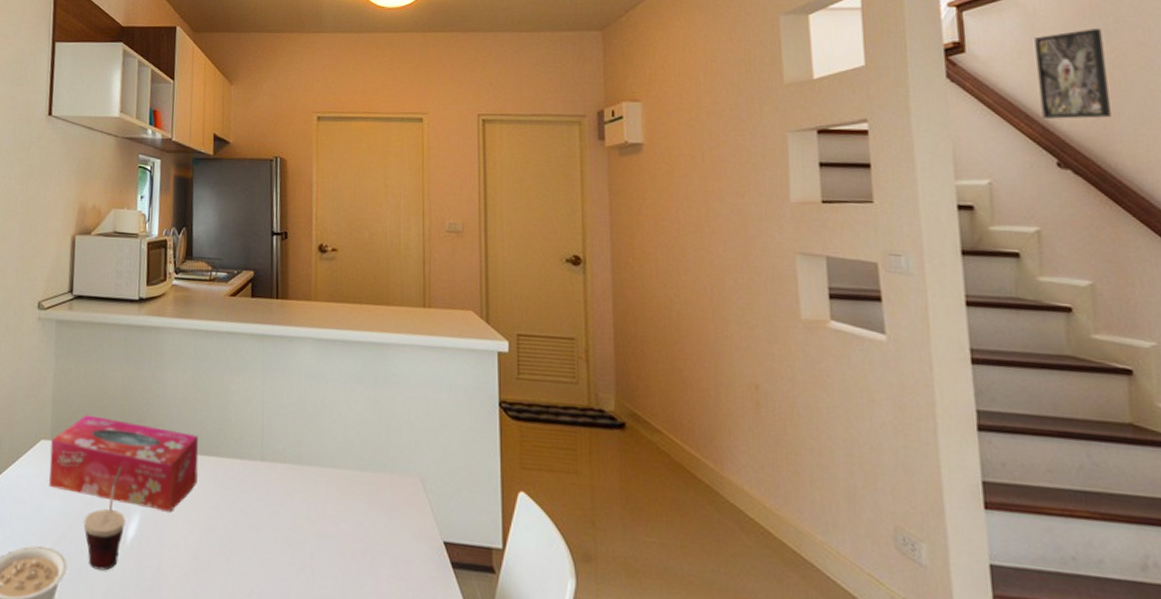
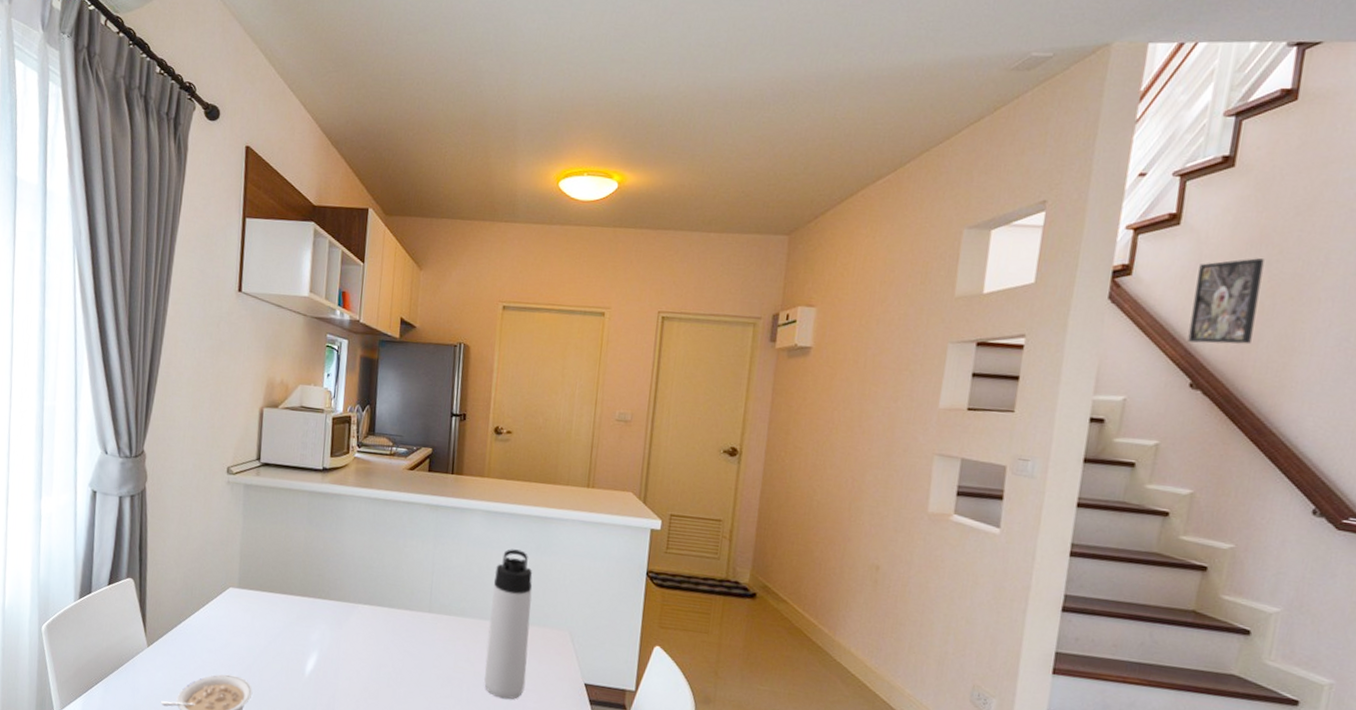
tissue box: present [49,414,199,512] -> none [236,567,373,652]
cup: present [84,466,125,571] -> none [267,612,305,696]
thermos bottle: none [328,381,376,565] -> present [484,549,533,700]

